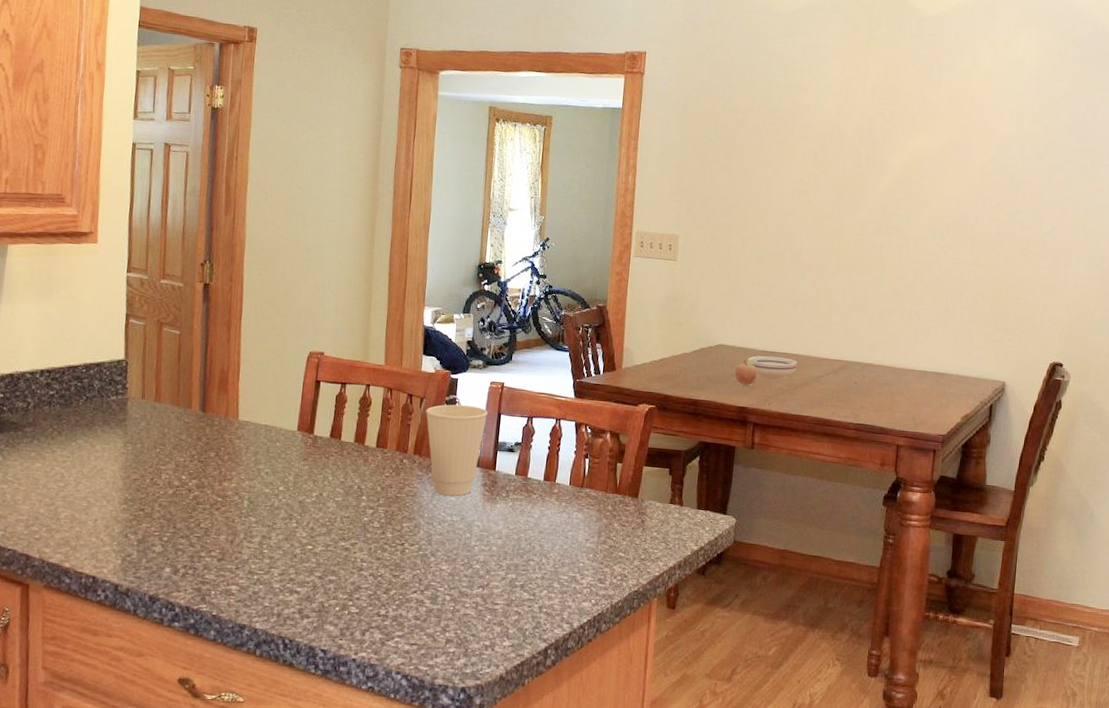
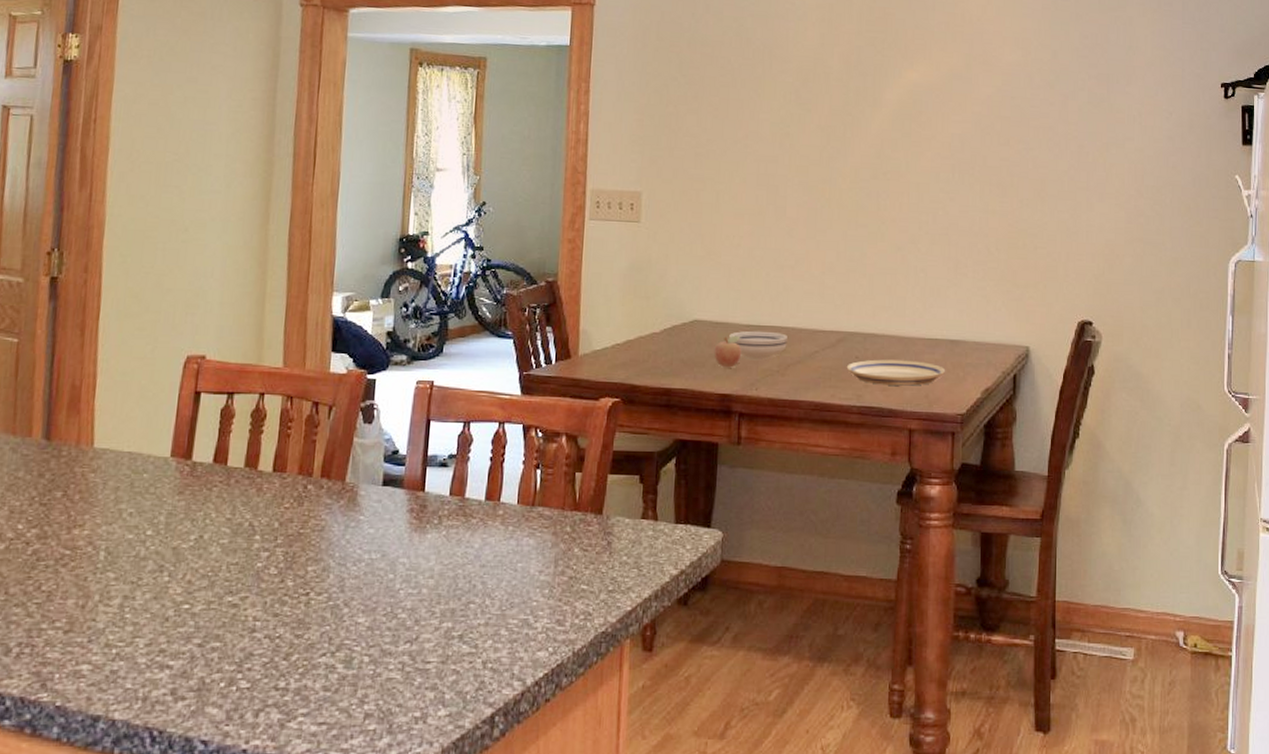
cup: present [426,404,488,496] -> none [335,412,415,527]
plate: none [846,385,932,409] -> present [846,359,946,386]

